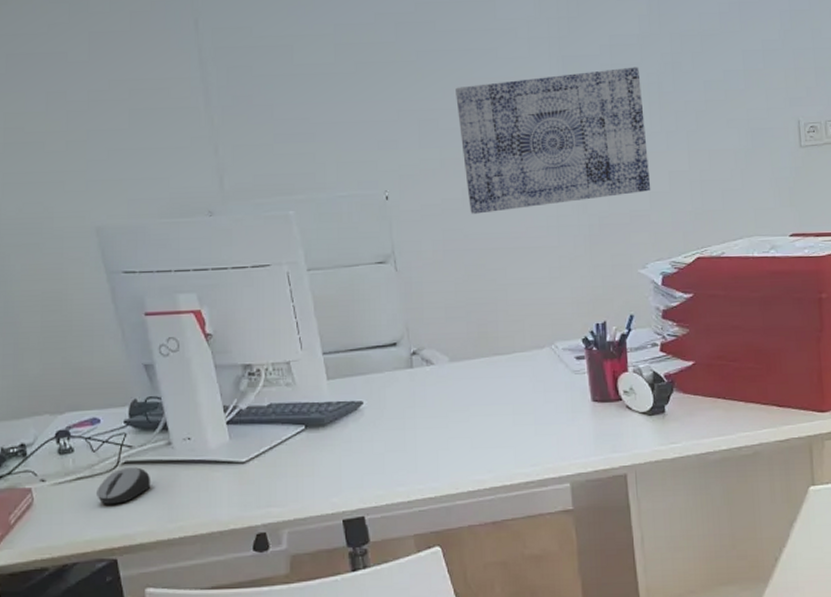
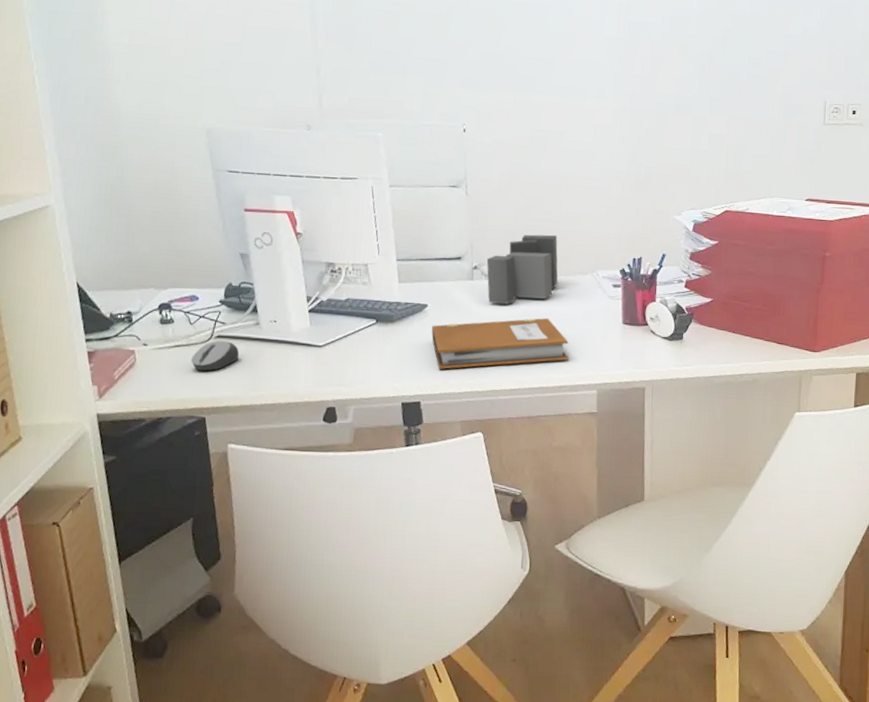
notebook: none [369,404,533,476] -> present [431,318,569,369]
speaker: none [426,306,512,393] -> present [486,234,558,304]
wall art: present [456,66,651,214] -> none [533,38,695,153]

